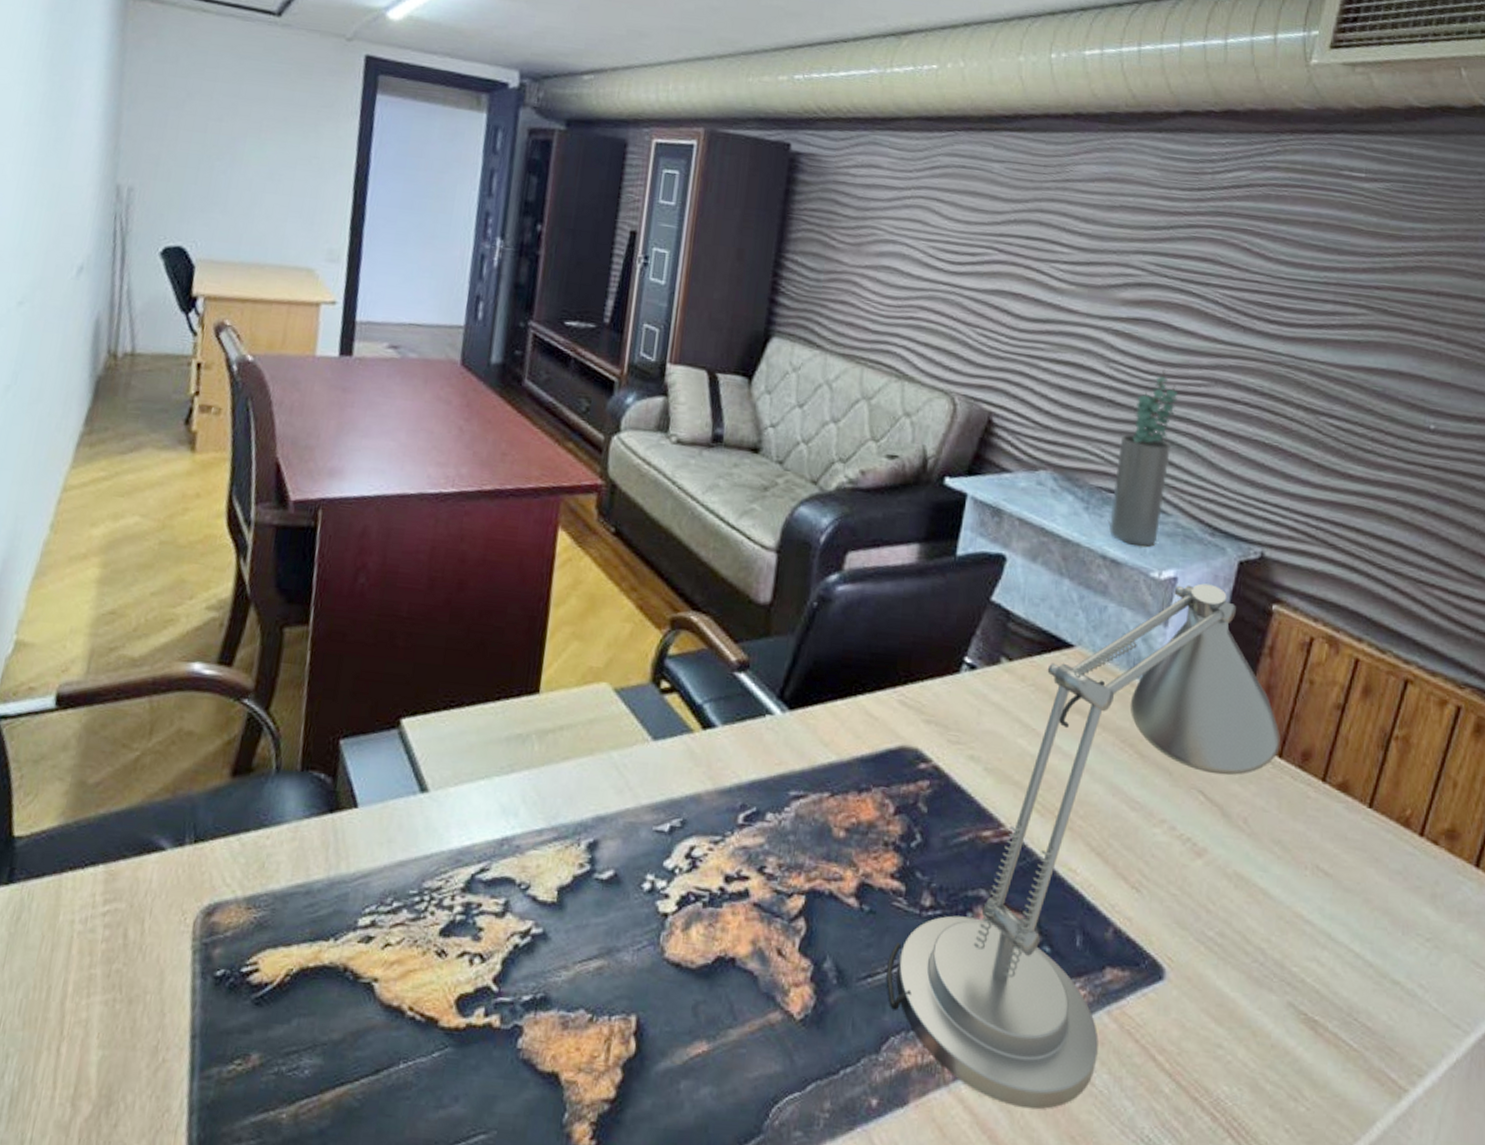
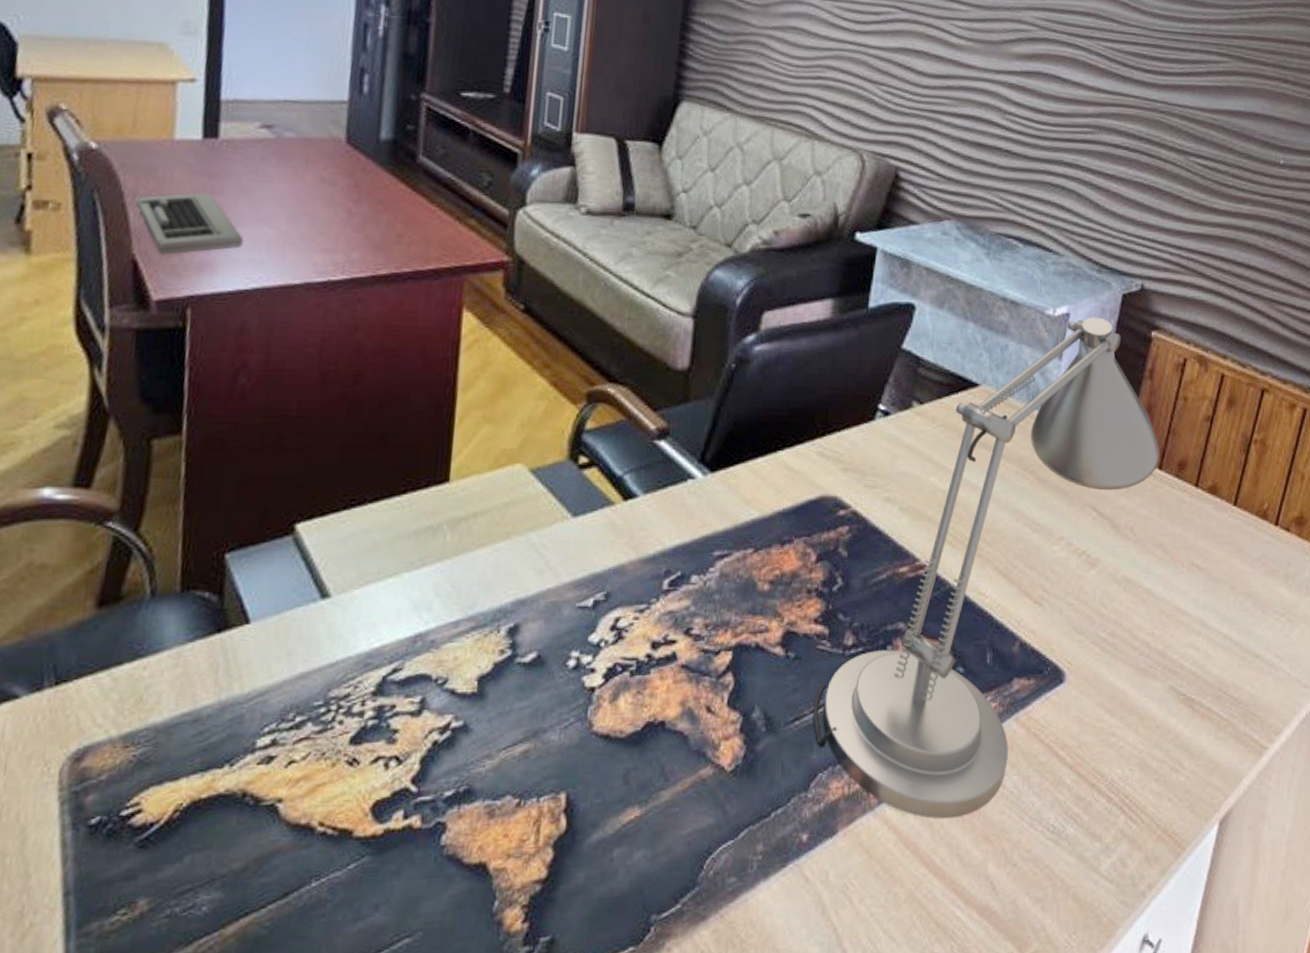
computer keyboard: none [282,405,369,460] -> present [136,193,244,255]
vase: present [1108,369,1179,546] -> none [1008,118,1068,287]

